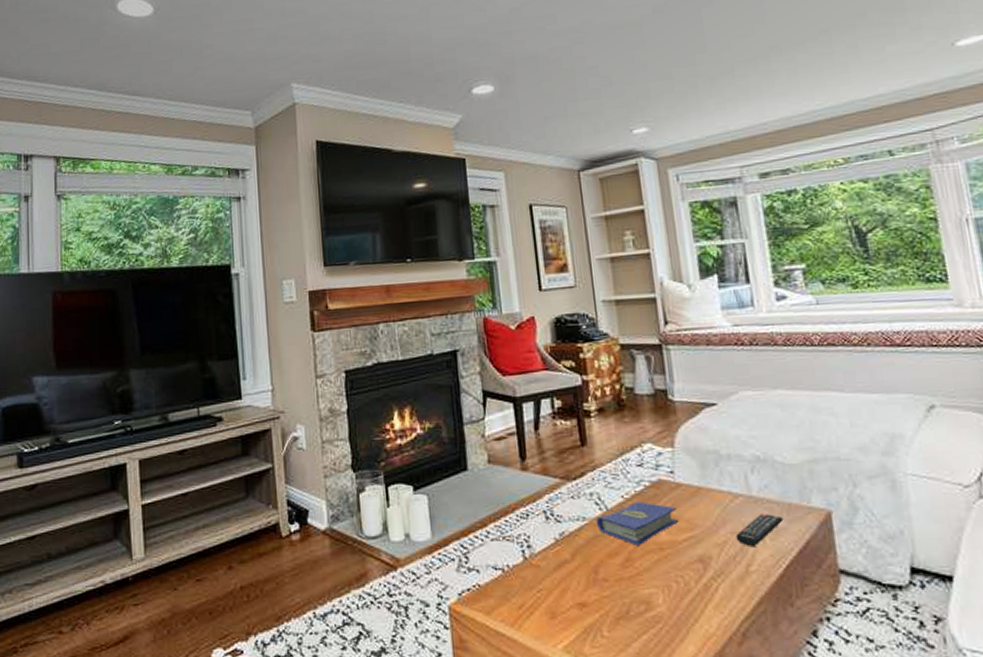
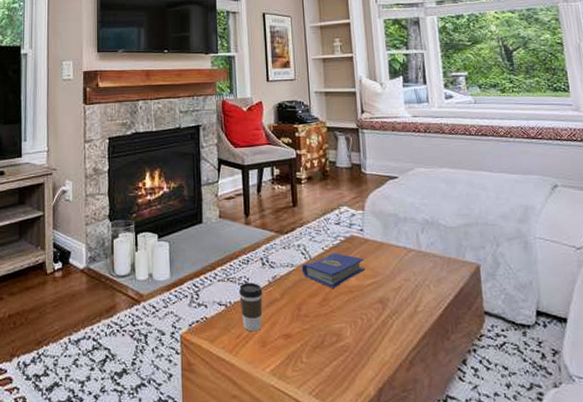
coffee cup: none [518,541,550,601] -> present [239,283,263,332]
remote control: present [735,512,784,546] -> none [408,264,444,291]

